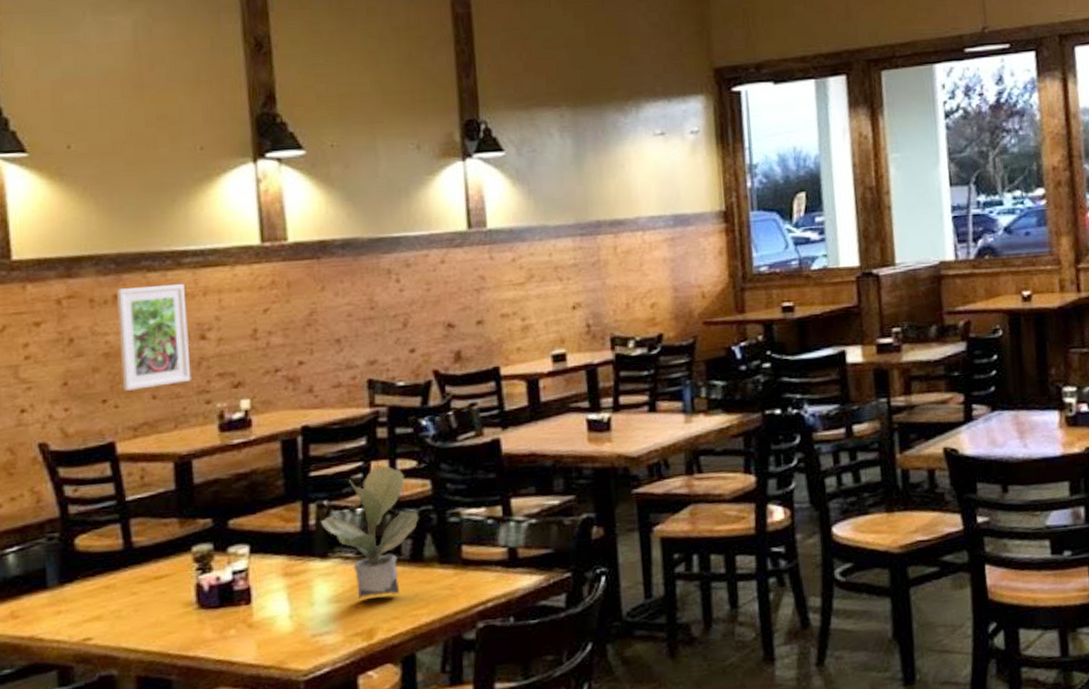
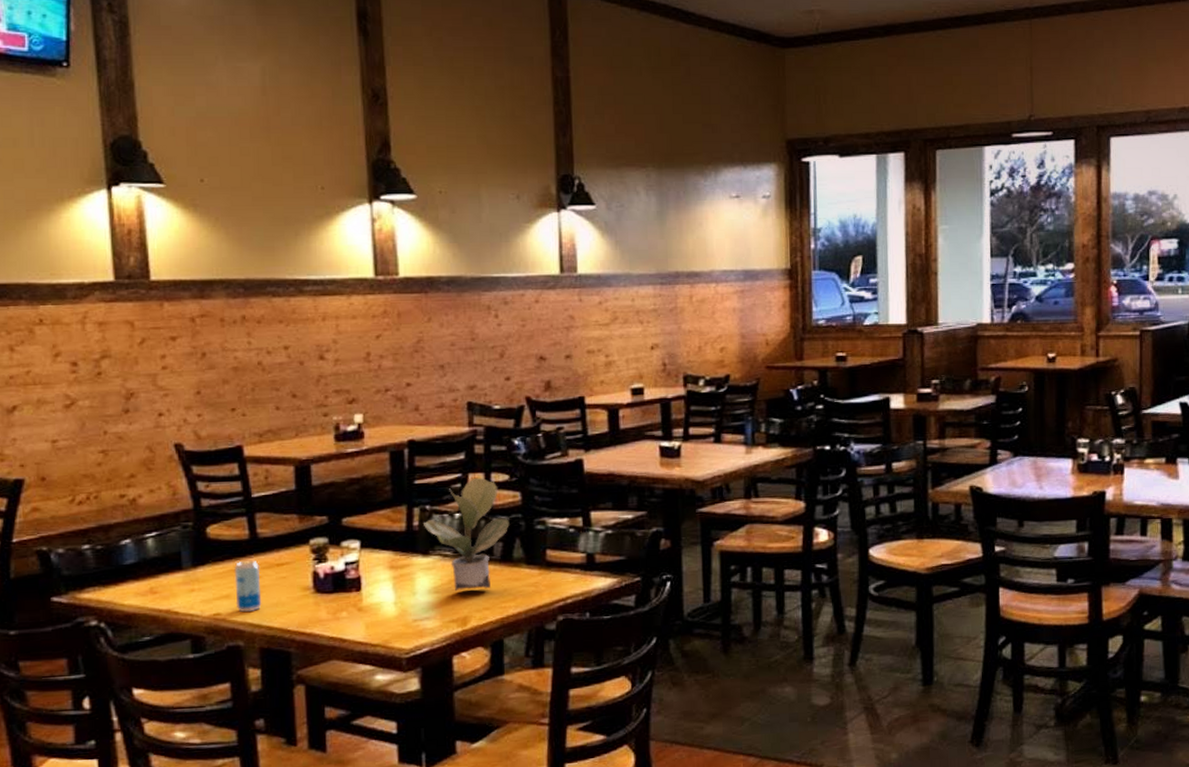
beverage can: none [106,573,138,635] -> present [234,560,262,612]
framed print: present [116,283,192,391] -> none [244,308,311,401]

